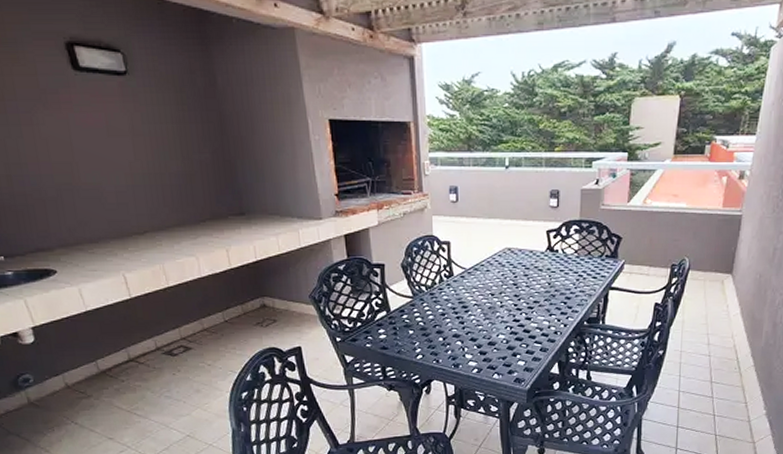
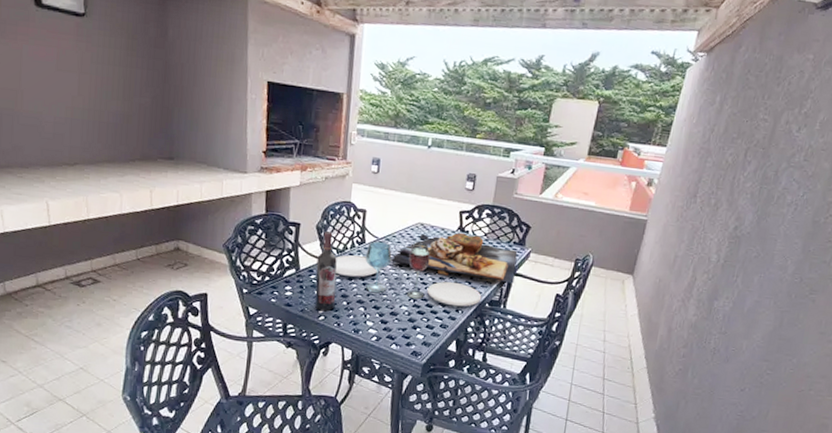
wine bottle: none [406,269,432,350] -> present [315,231,337,312]
plate: none [425,290,472,312] -> present [335,255,380,277]
wine glass: none [455,272,483,325] -> present [365,241,392,294]
food platter: none [483,252,611,302] -> present [391,232,518,284]
wineglass: none [500,268,522,326] -> present [406,242,431,299]
plate: none [522,304,579,329] -> present [426,281,482,307]

